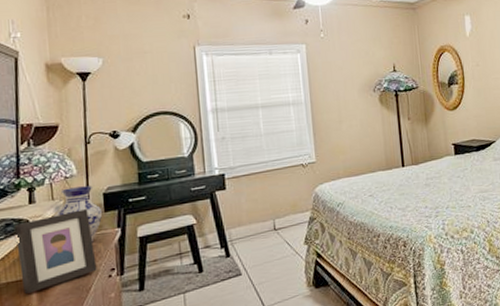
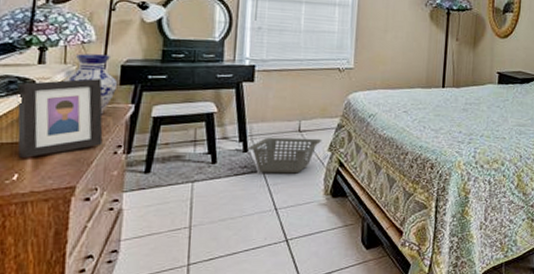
laundry basket: none [229,234,298,275] -> present [247,137,322,174]

